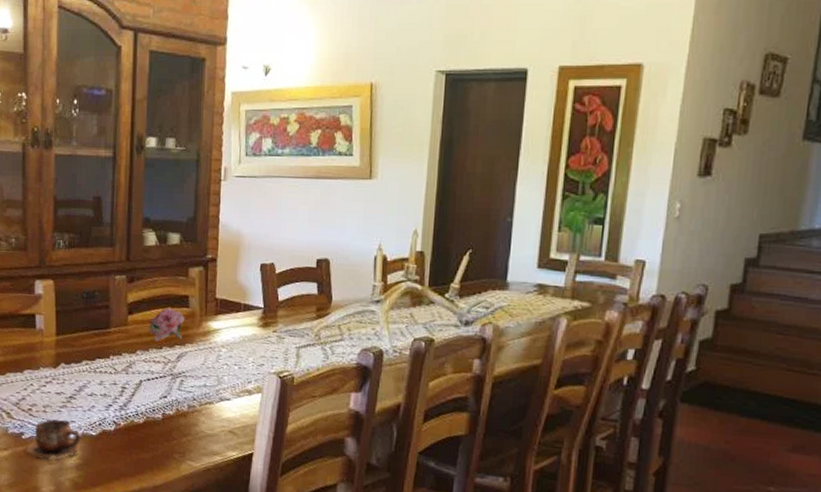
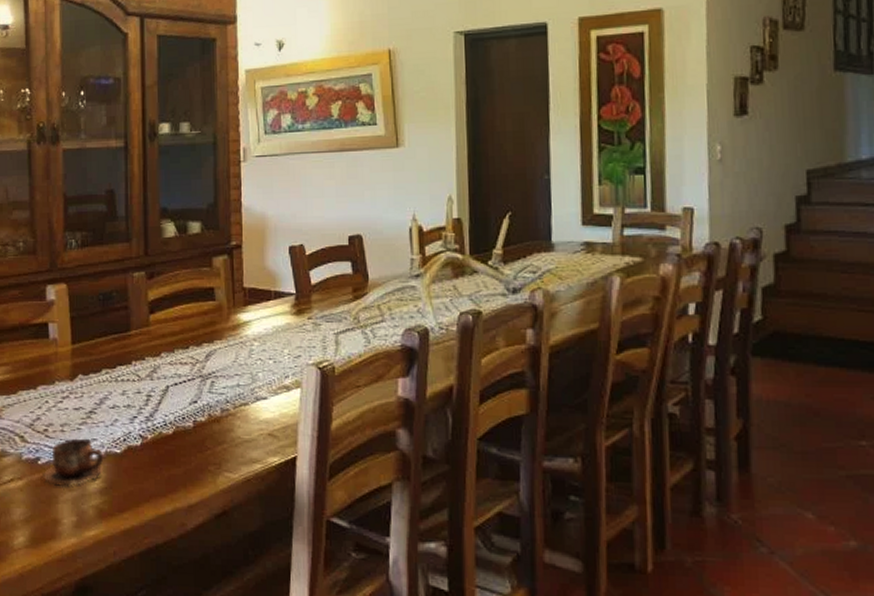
flower: present [149,307,185,342] -> none [173,301,212,342]

